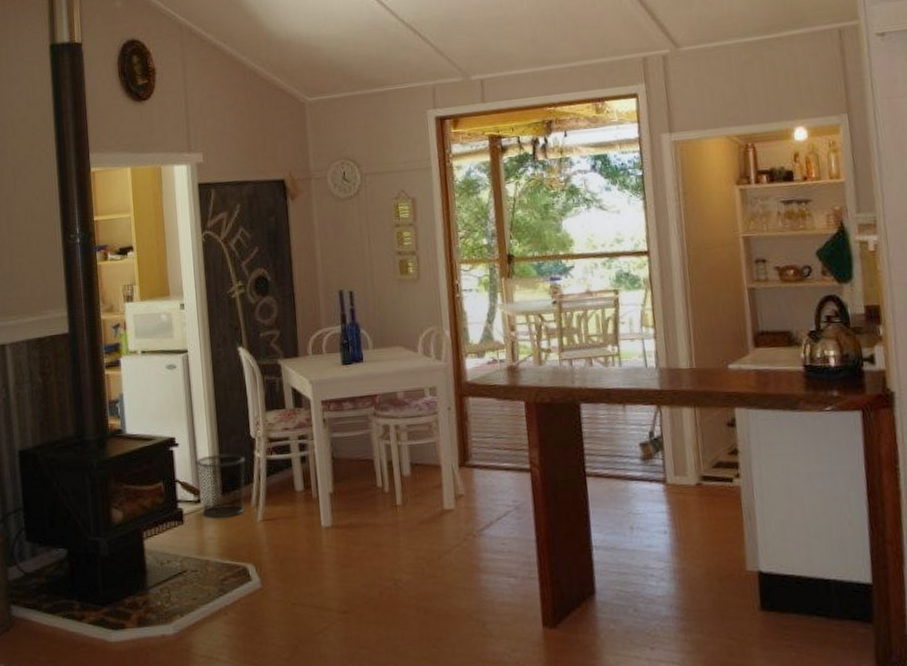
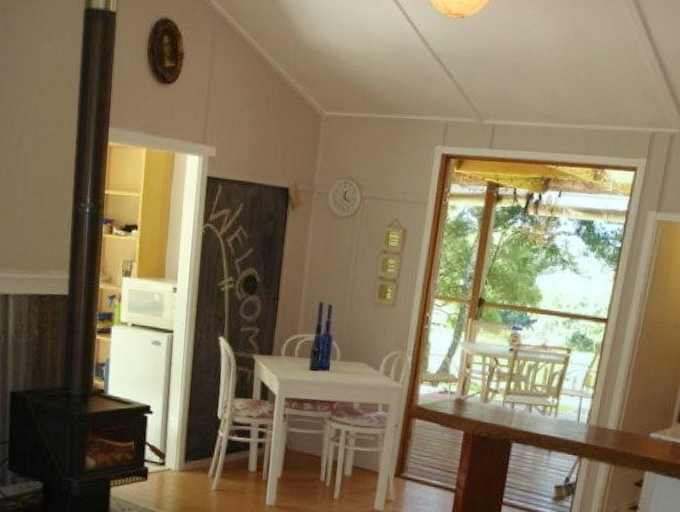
waste bin: present [195,453,245,519] -> none [164,426,209,482]

